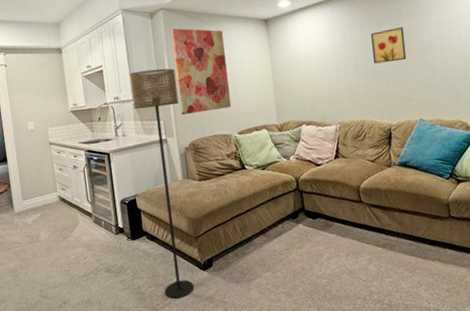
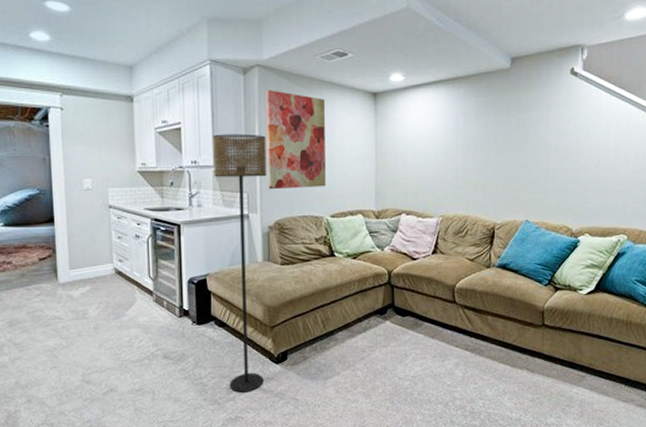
wall art: present [371,27,407,64] -> none [486,120,520,156]

